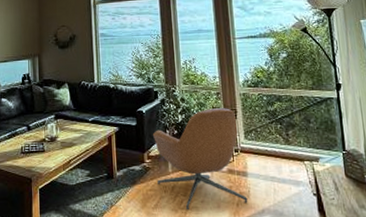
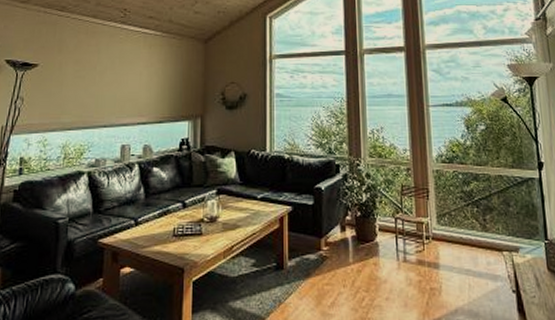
armchair: present [152,108,248,211] -> none [331,187,439,310]

